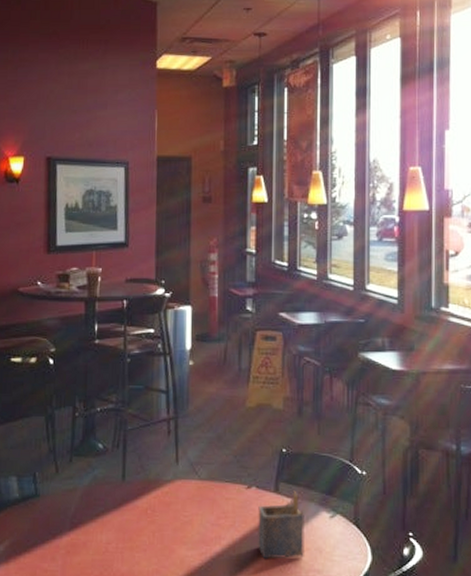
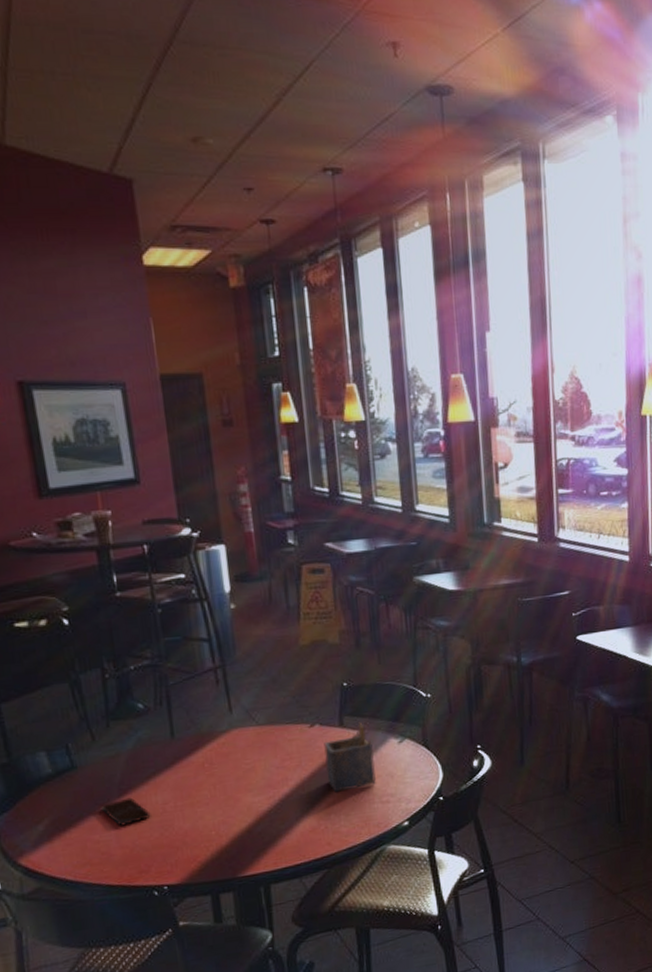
smartphone: none [54,532,95,559] -> present [102,797,151,826]

